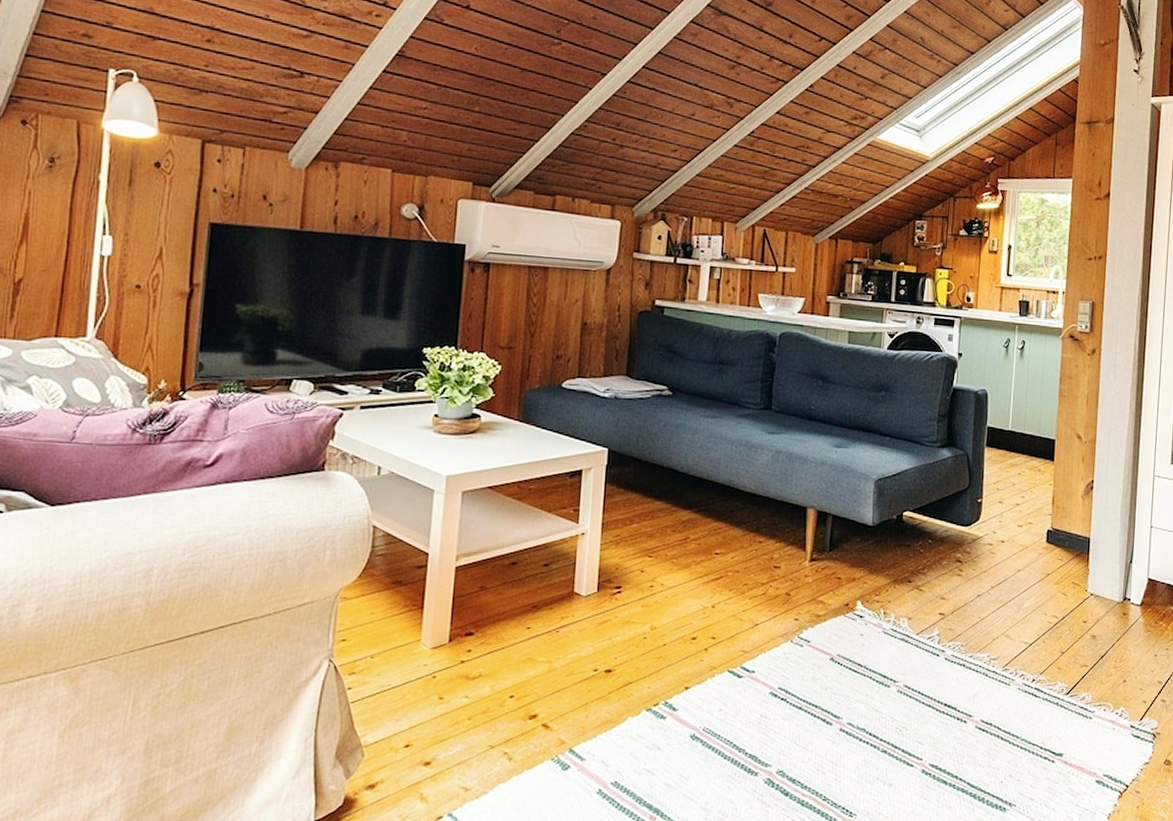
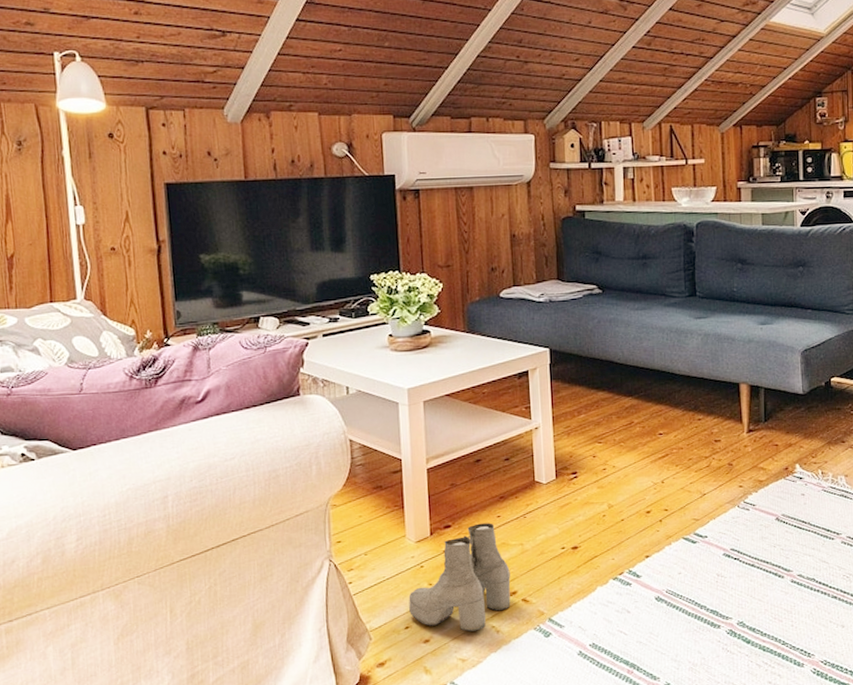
boots: none [412,634,533,757] -> present [408,523,511,632]

